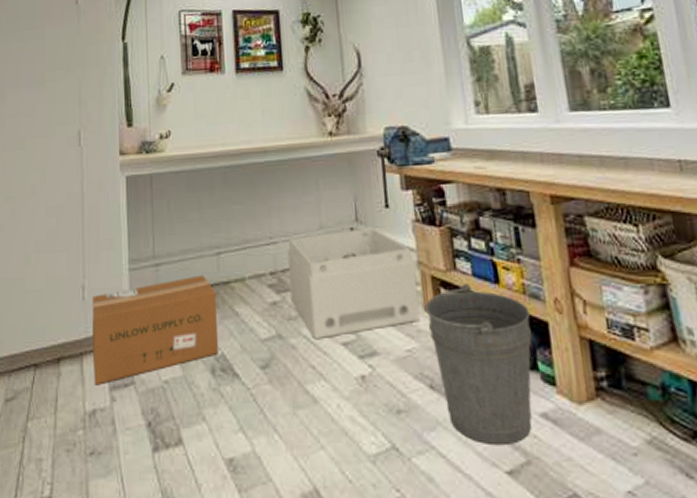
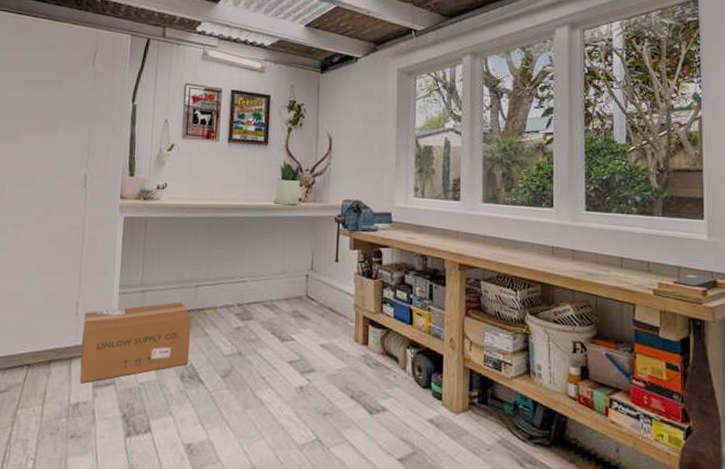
storage bin: present [287,228,421,340] -> none [251,276,352,358]
planter: none [297,87,332,143] -> present [272,161,301,206]
bucket: present [424,284,532,444] -> none [355,324,432,440]

